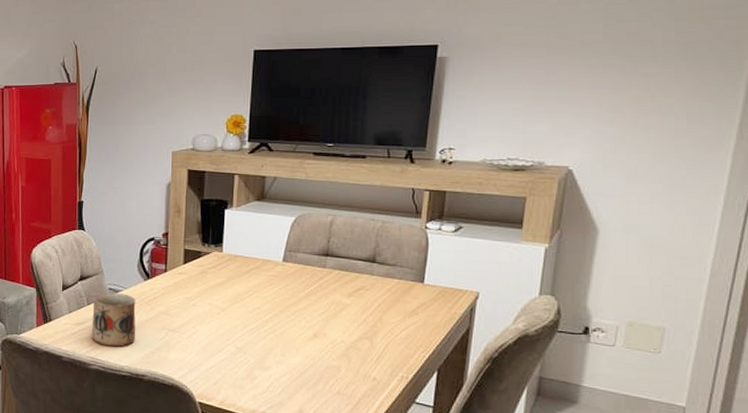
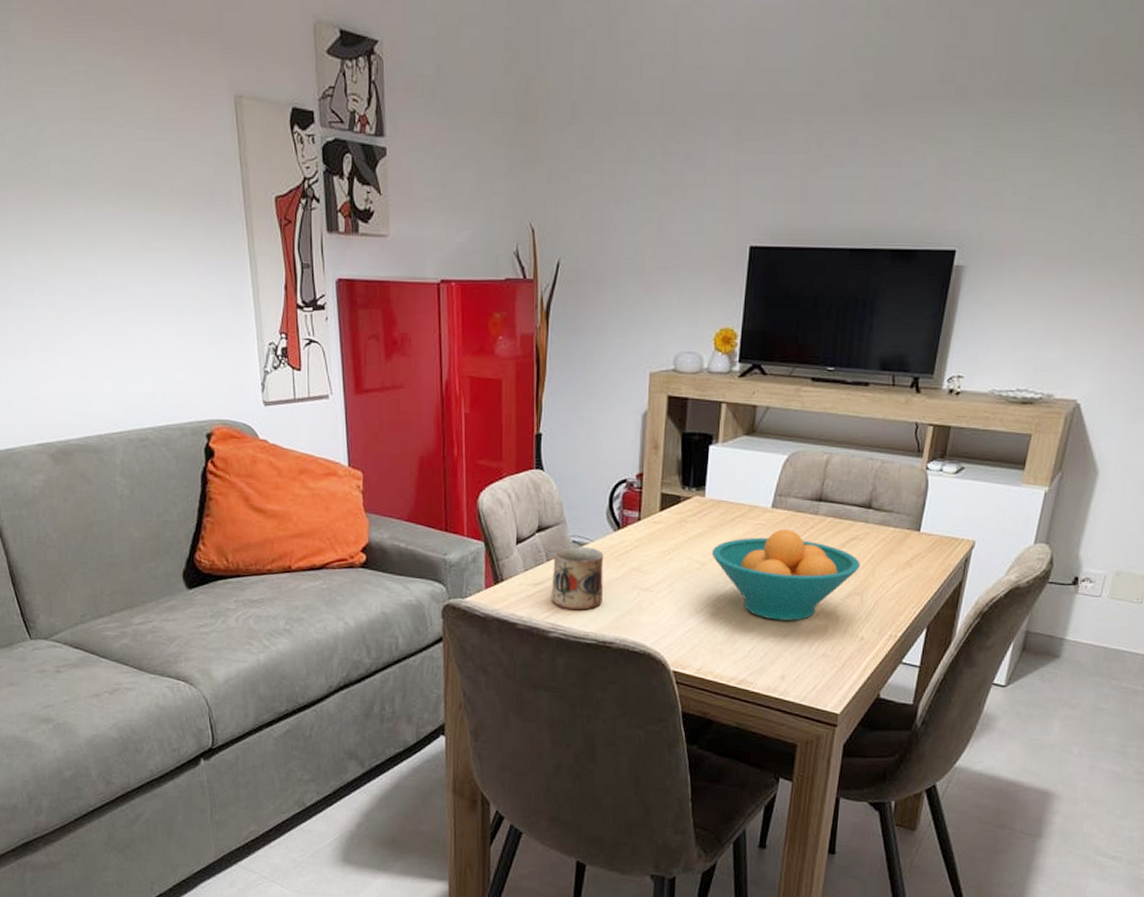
fruit bowl: none [230,280,368,361] -> present [711,529,860,621]

